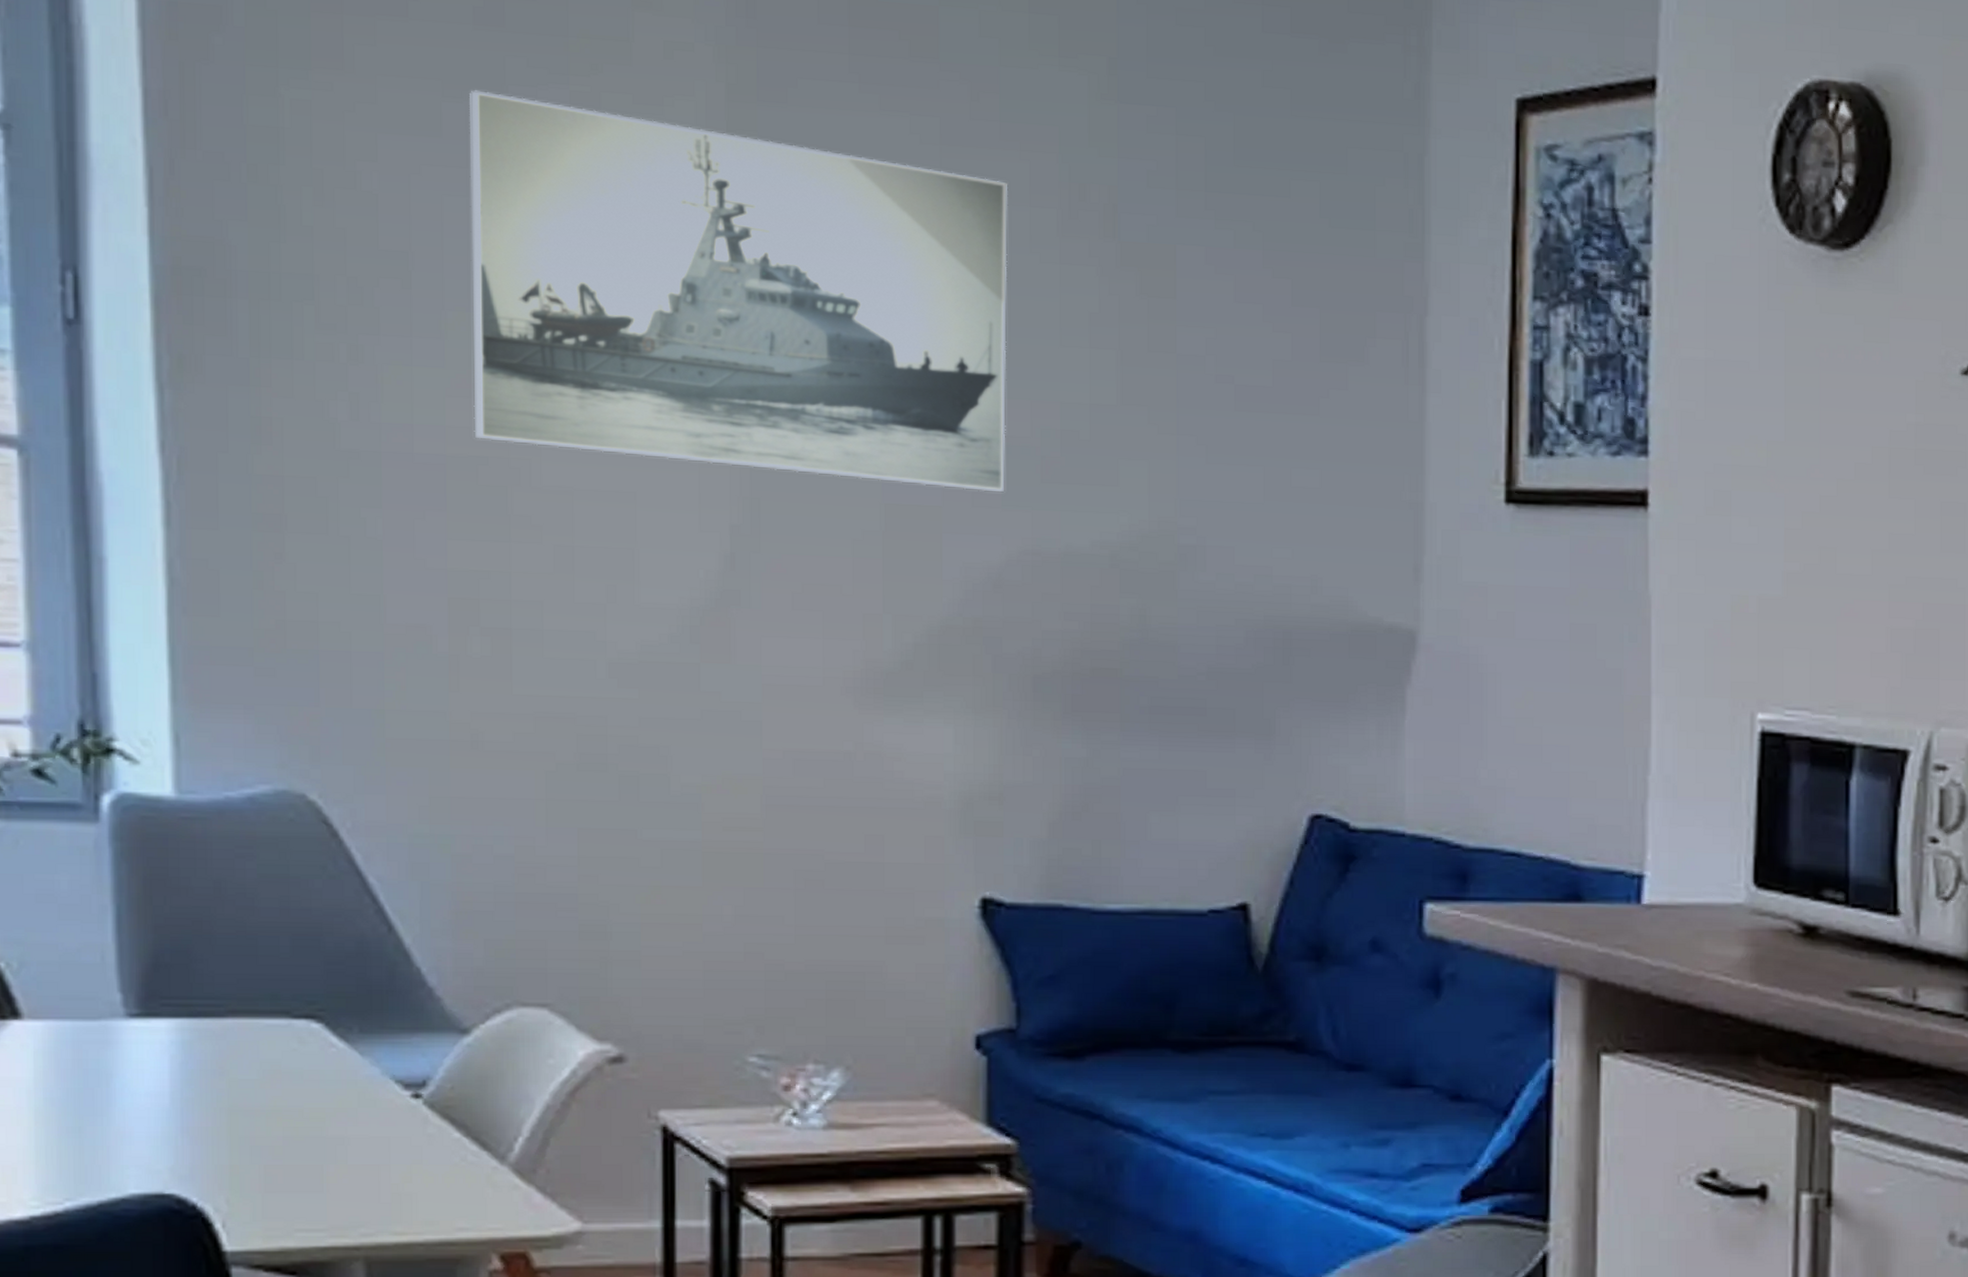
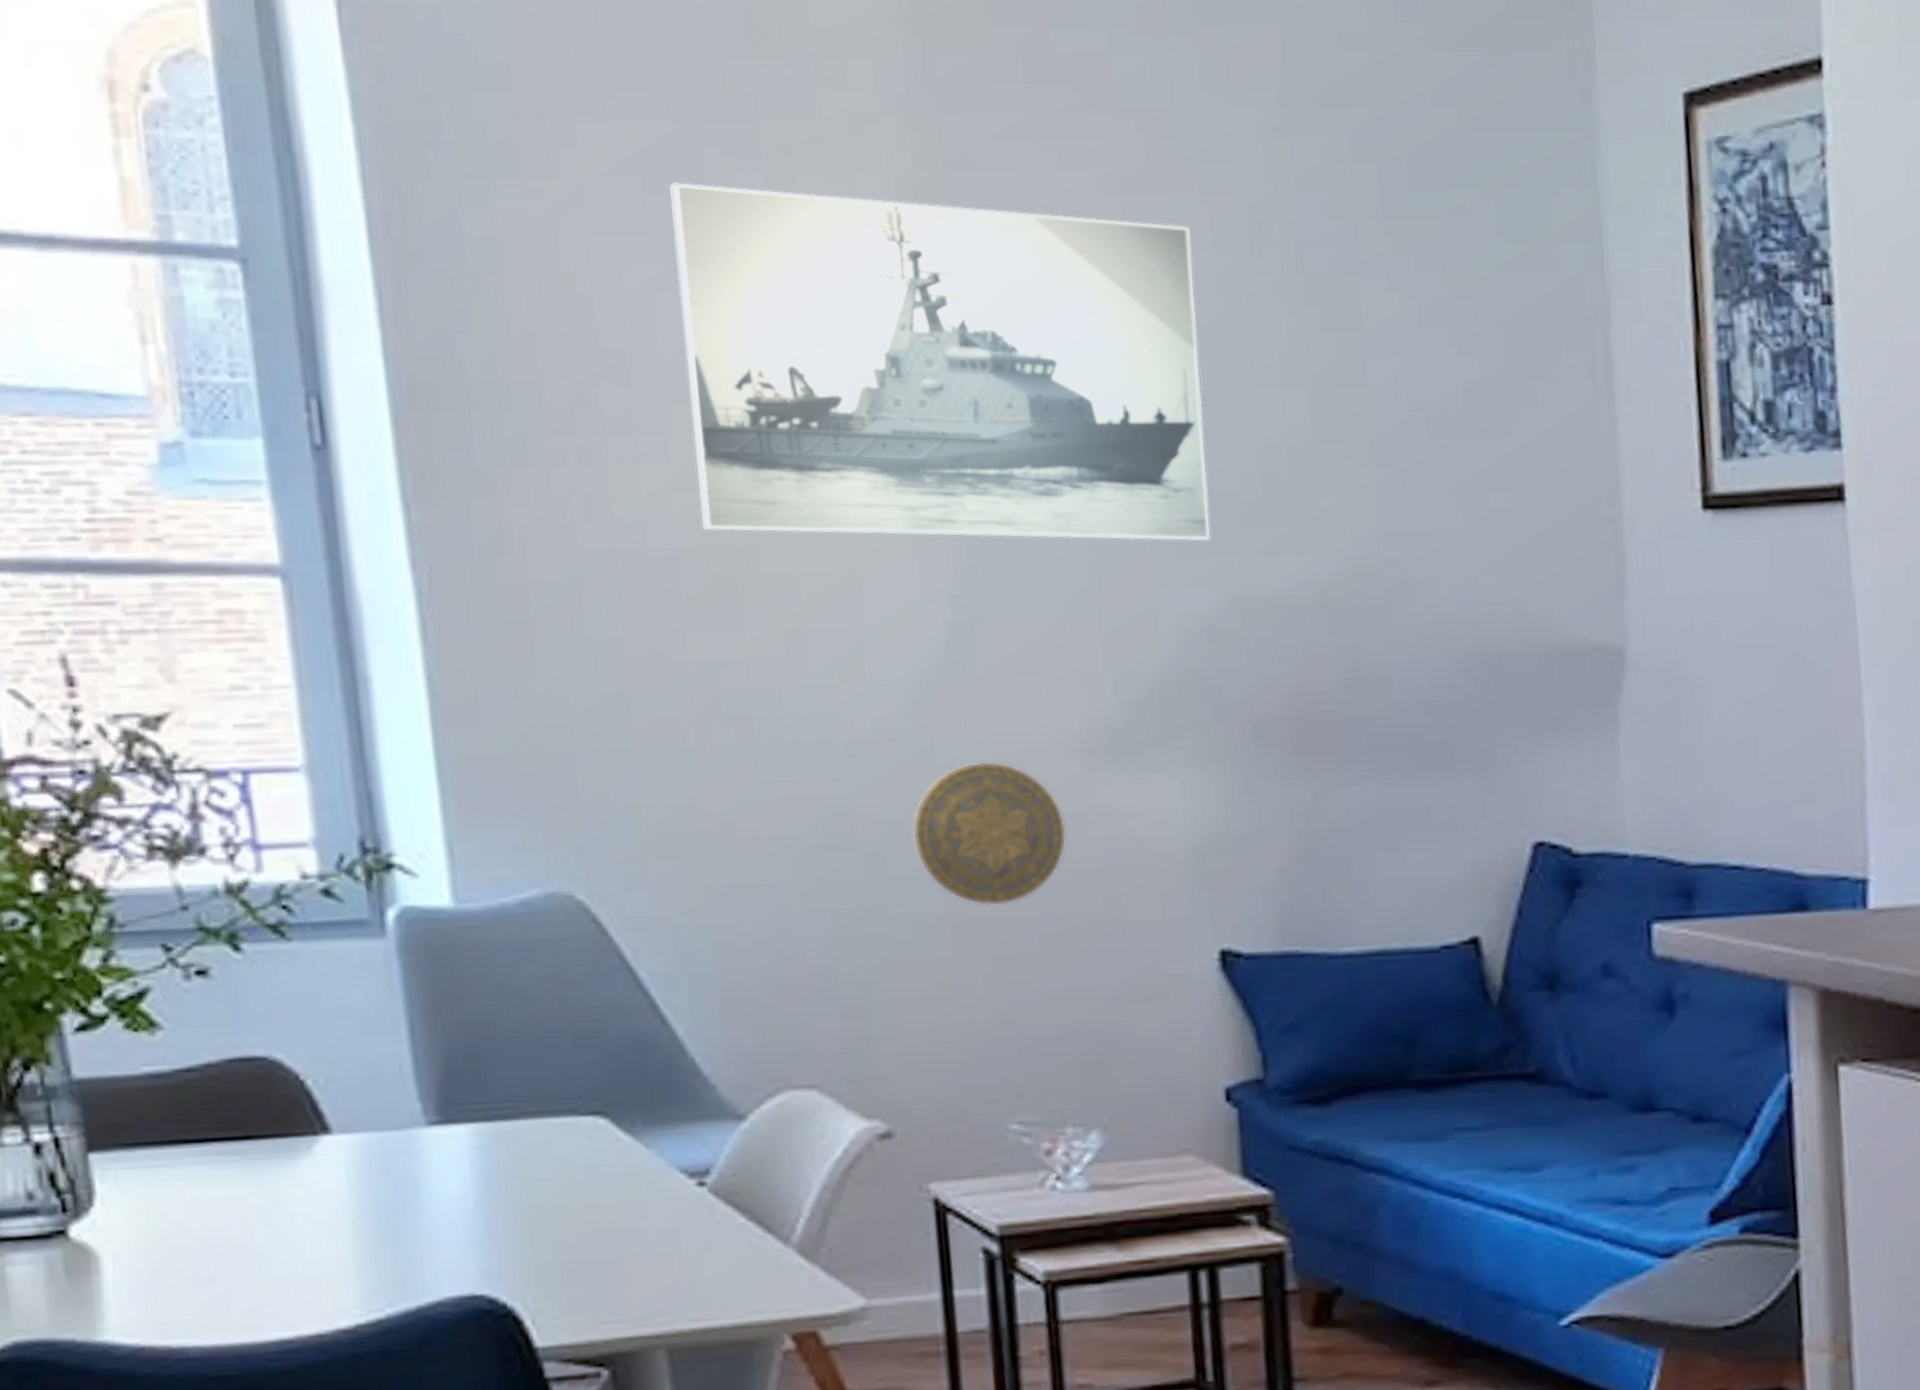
decorative plate: none [670,691,831,838] -> present [911,760,1067,906]

